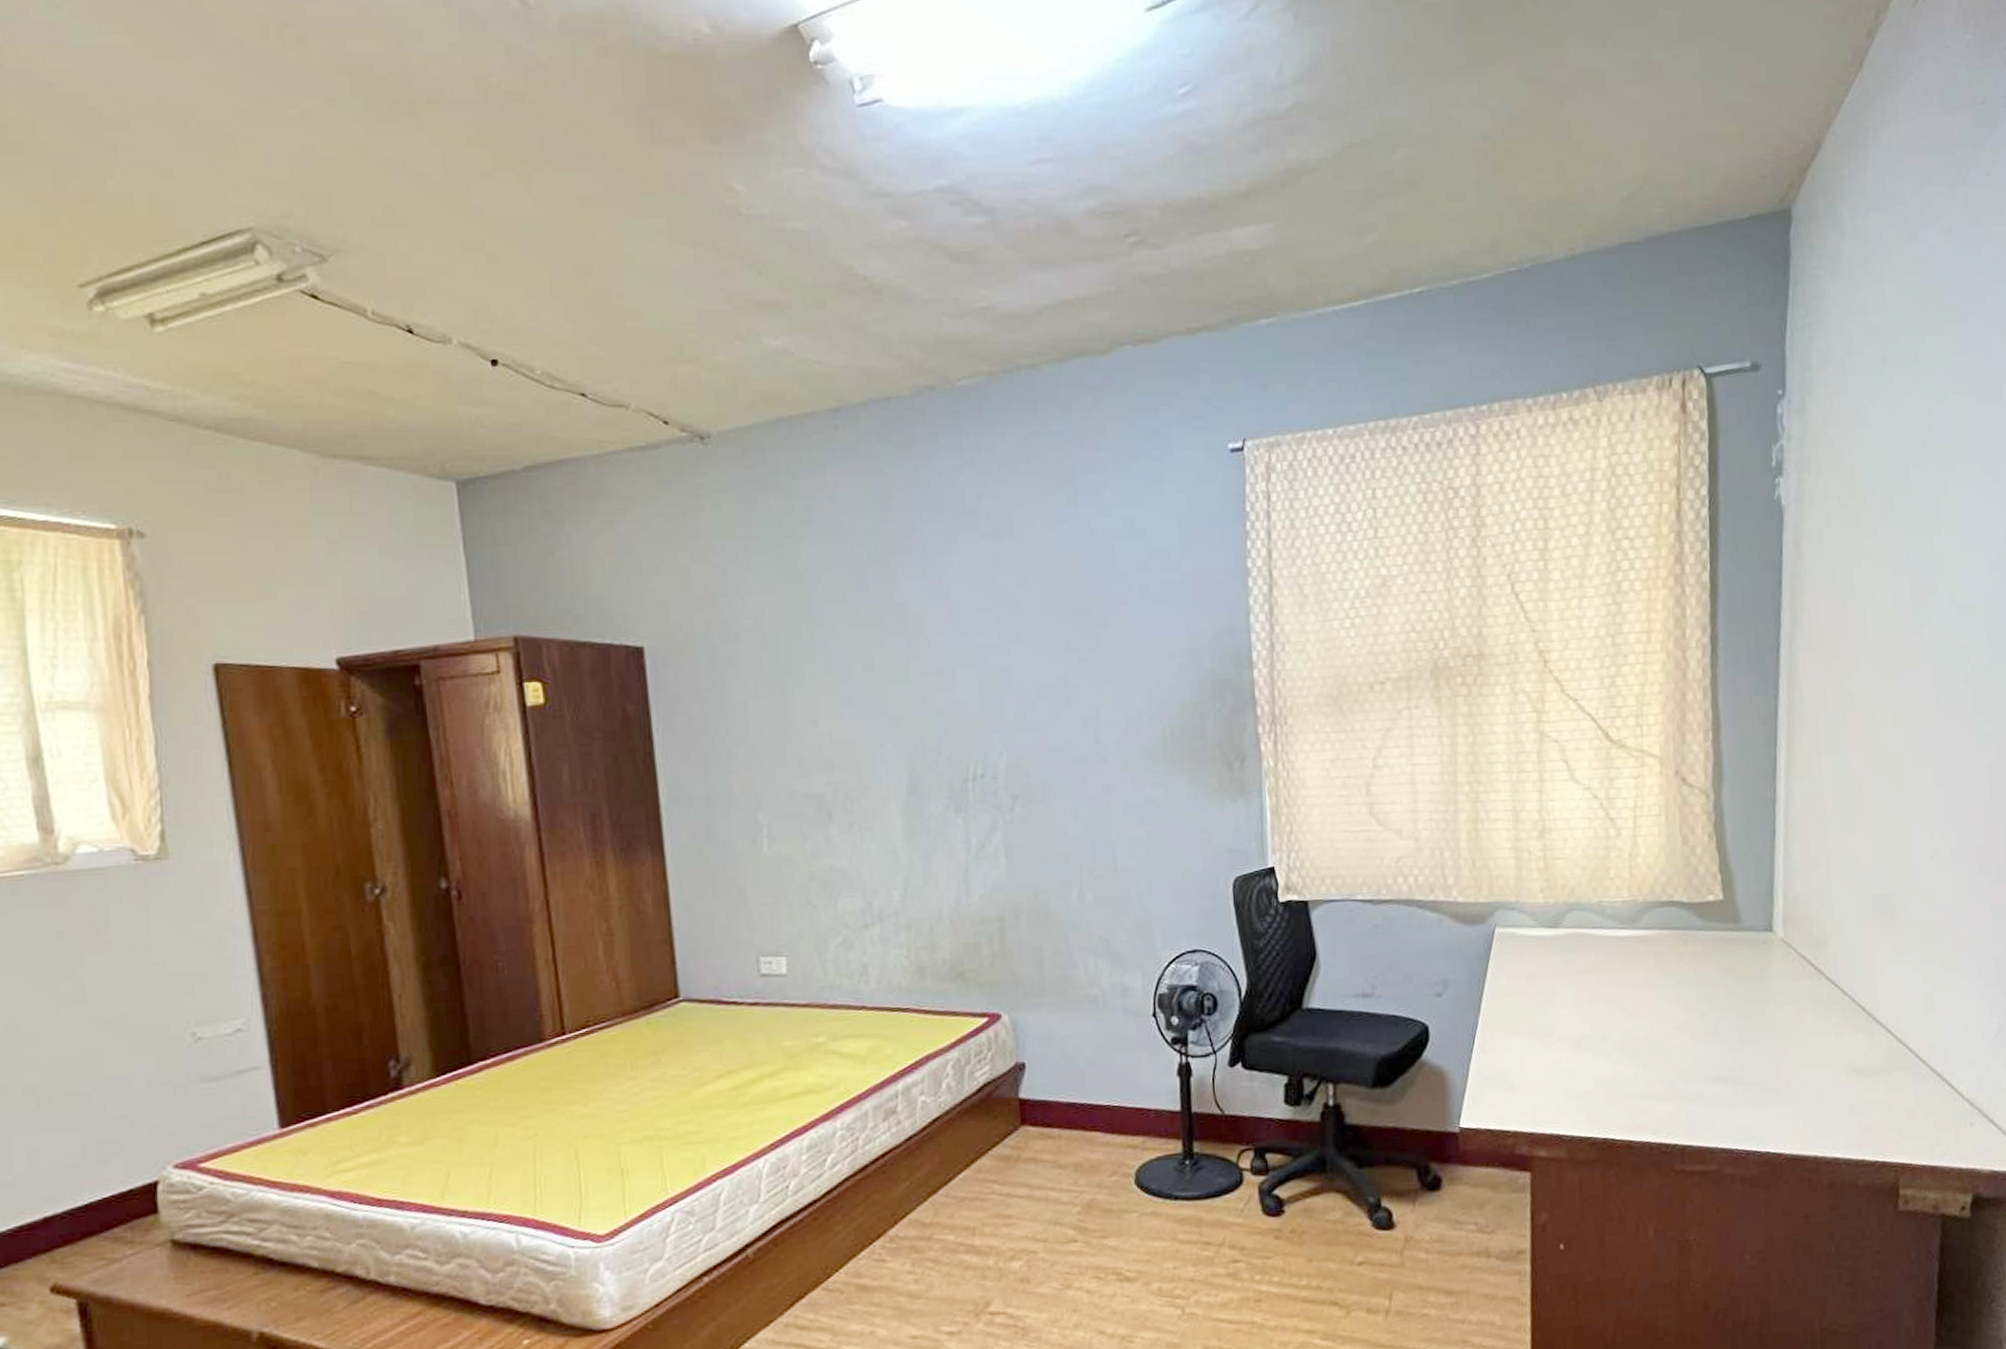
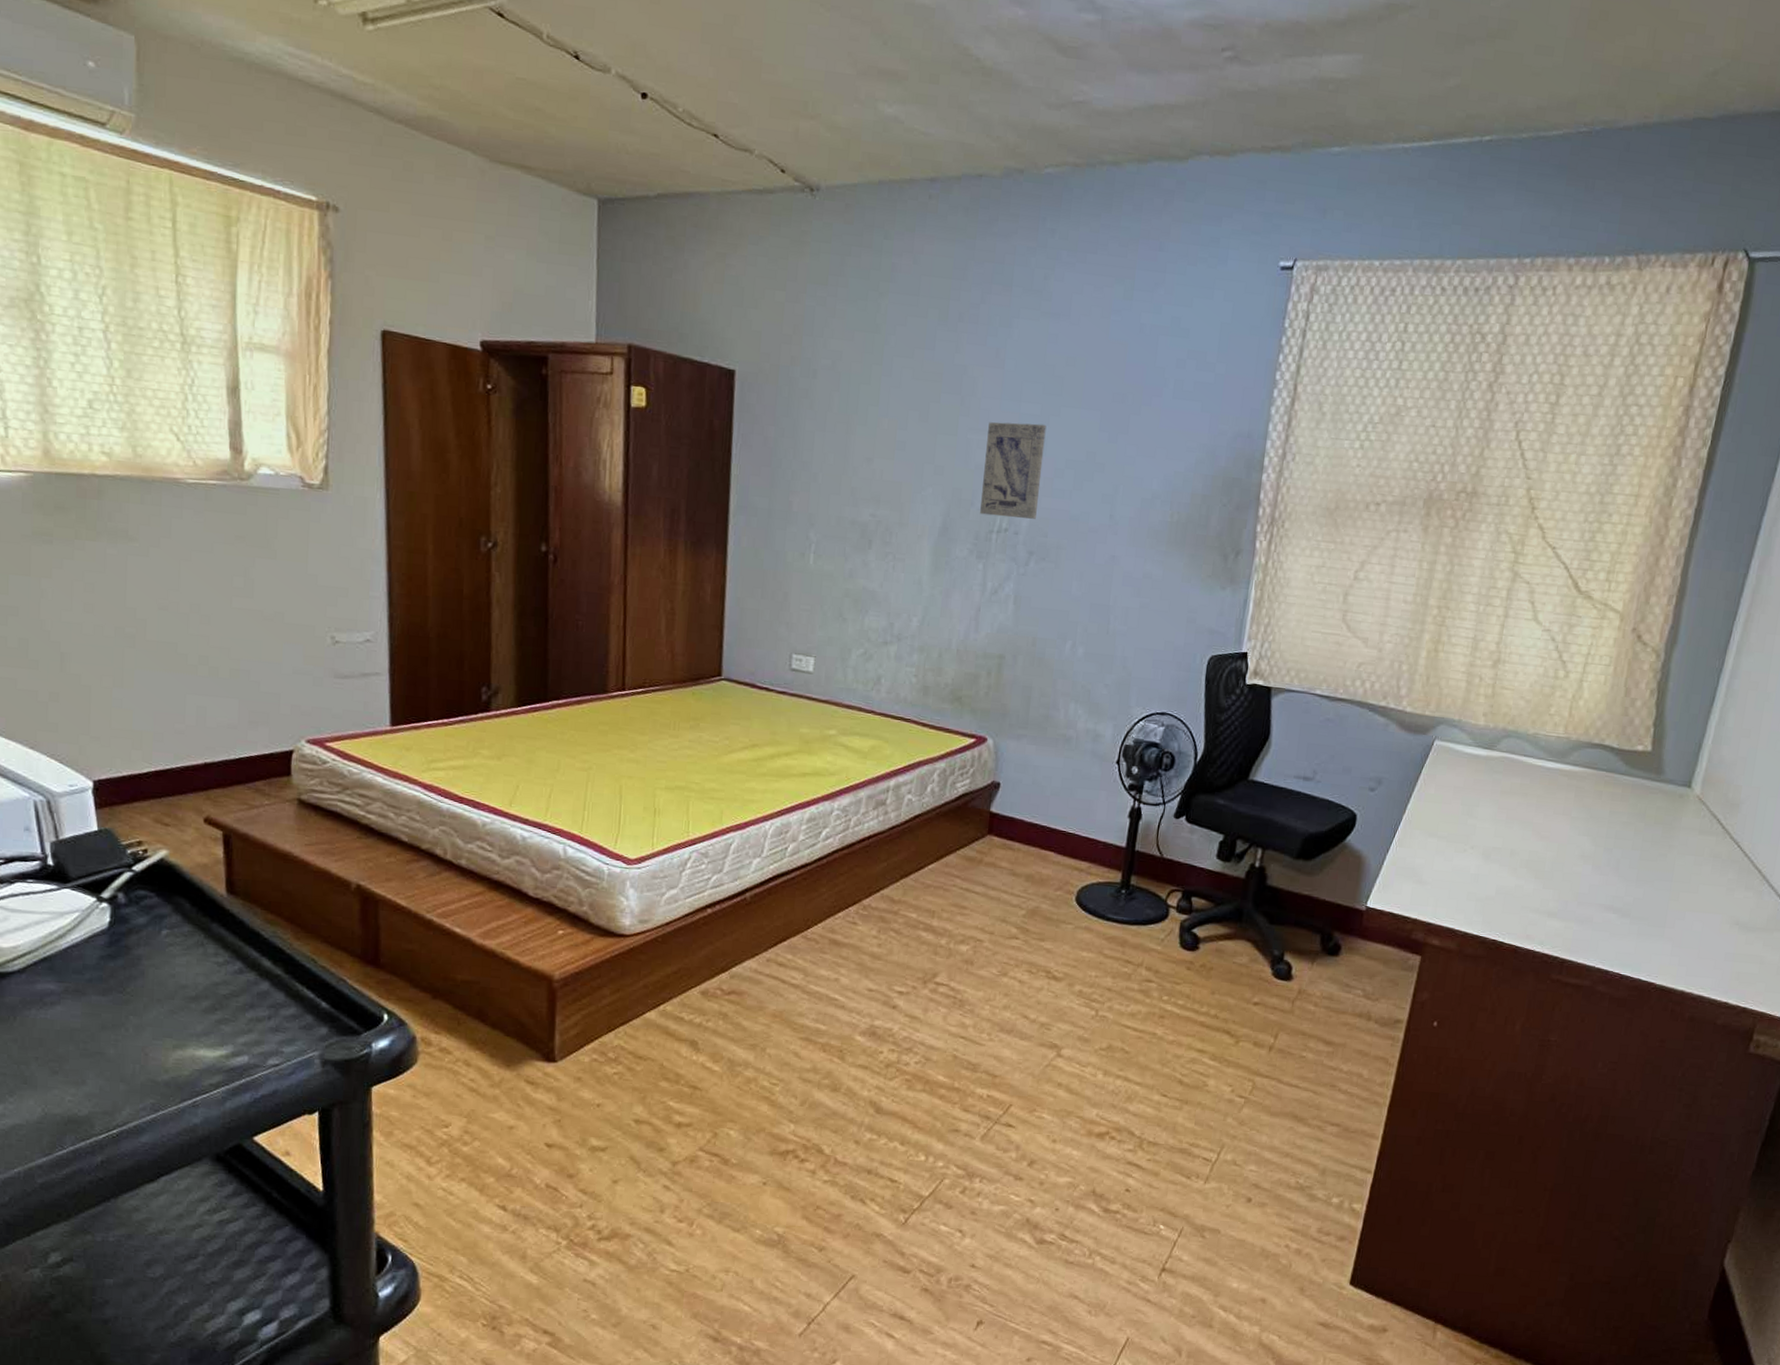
wall art: none [943,653,1014,763] -> present [980,422,1047,519]

